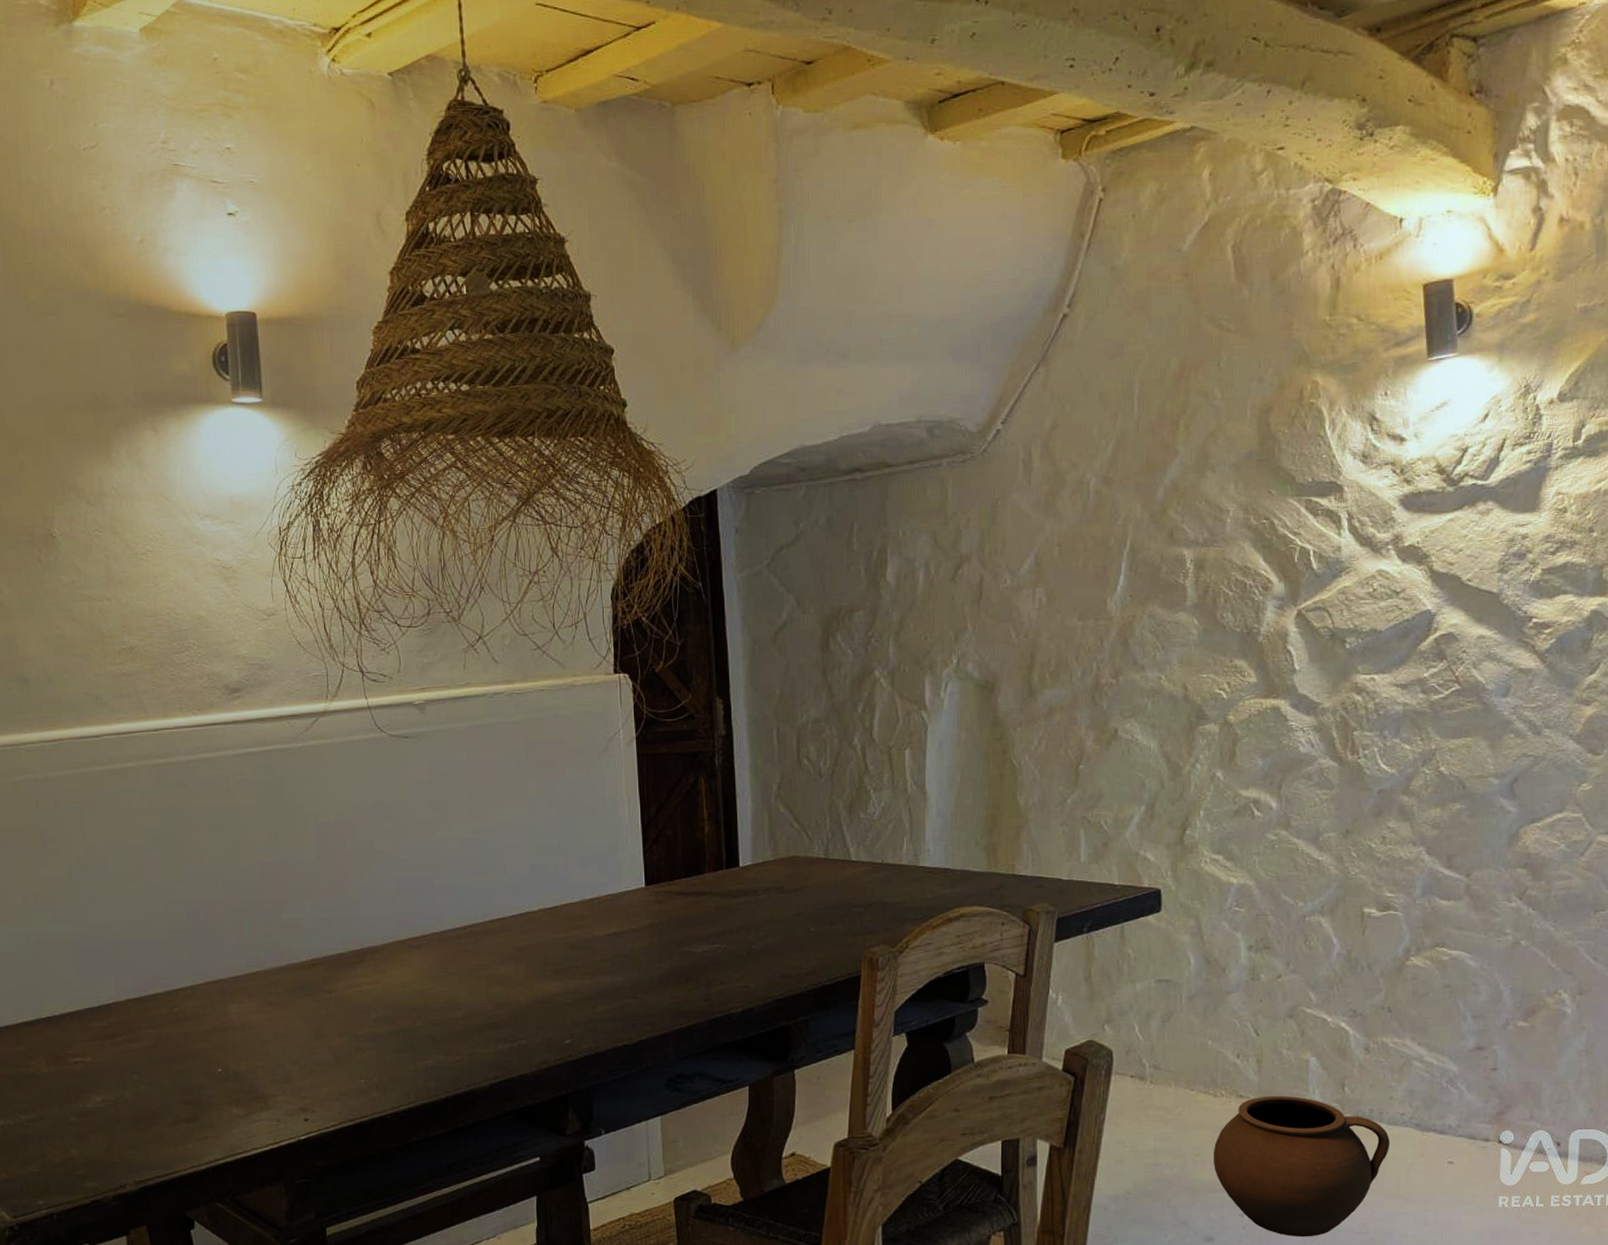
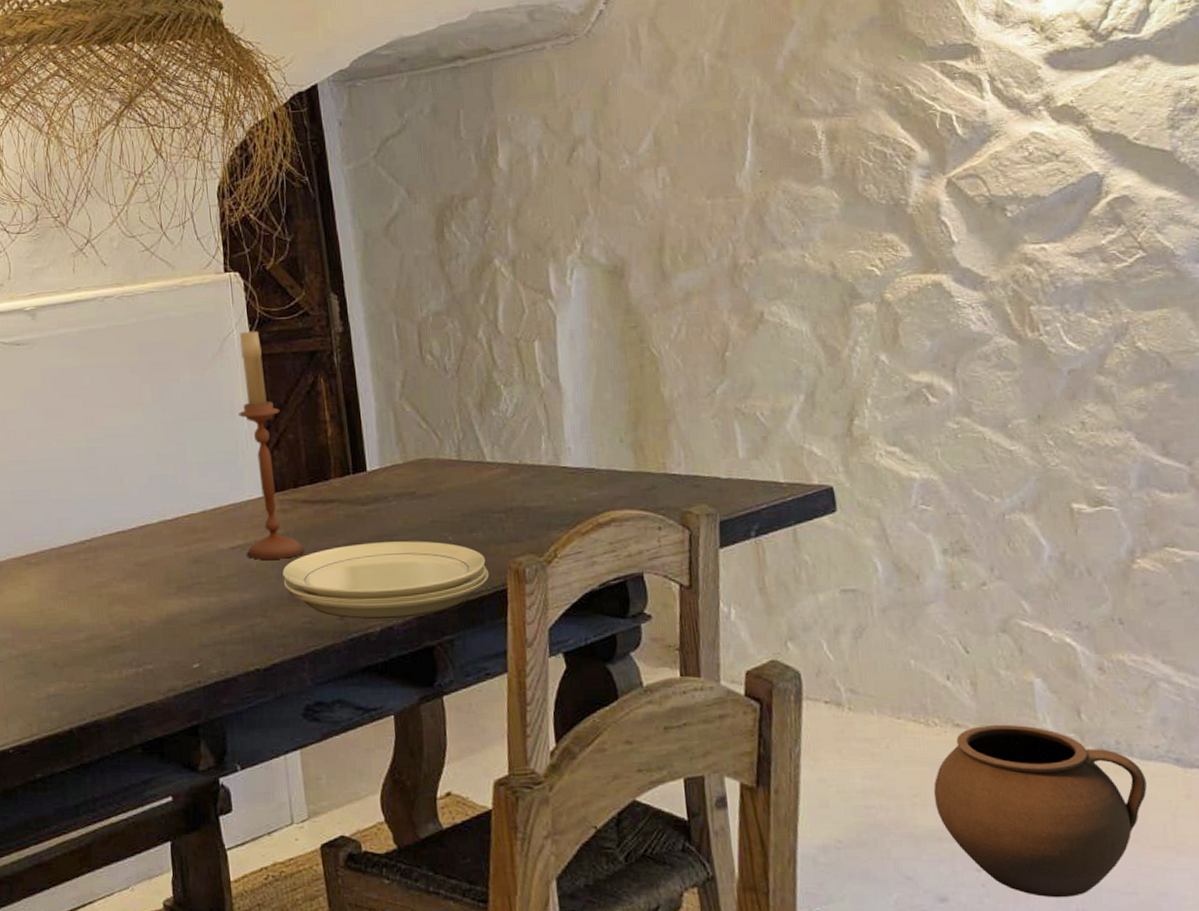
candlestick: none [621,725,676,946] -> present [239,324,305,560]
plate: none [654,931,846,1002] -> present [282,541,490,620]

